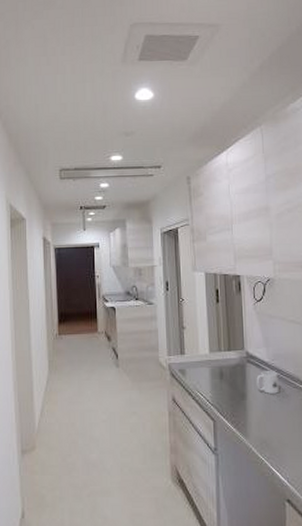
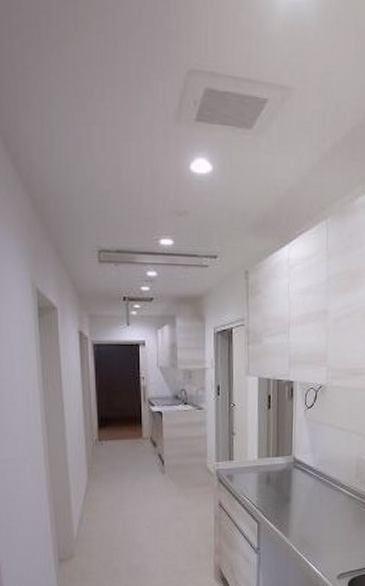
mug: present [256,370,279,394] -> none [301,474,322,497]

